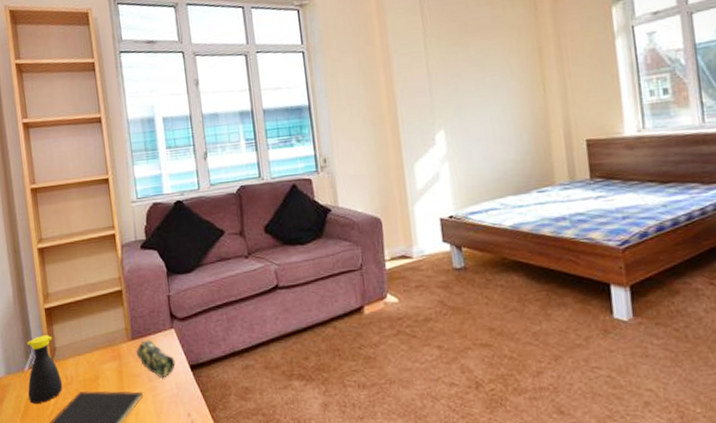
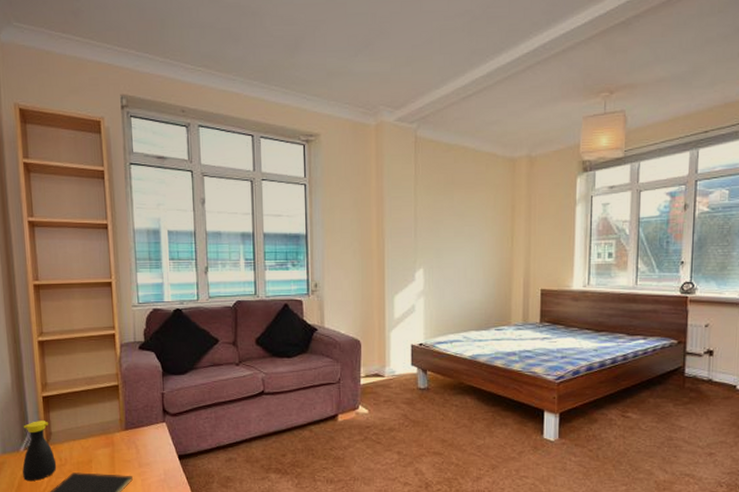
pencil case: present [136,340,176,377] -> none [129,431,165,464]

